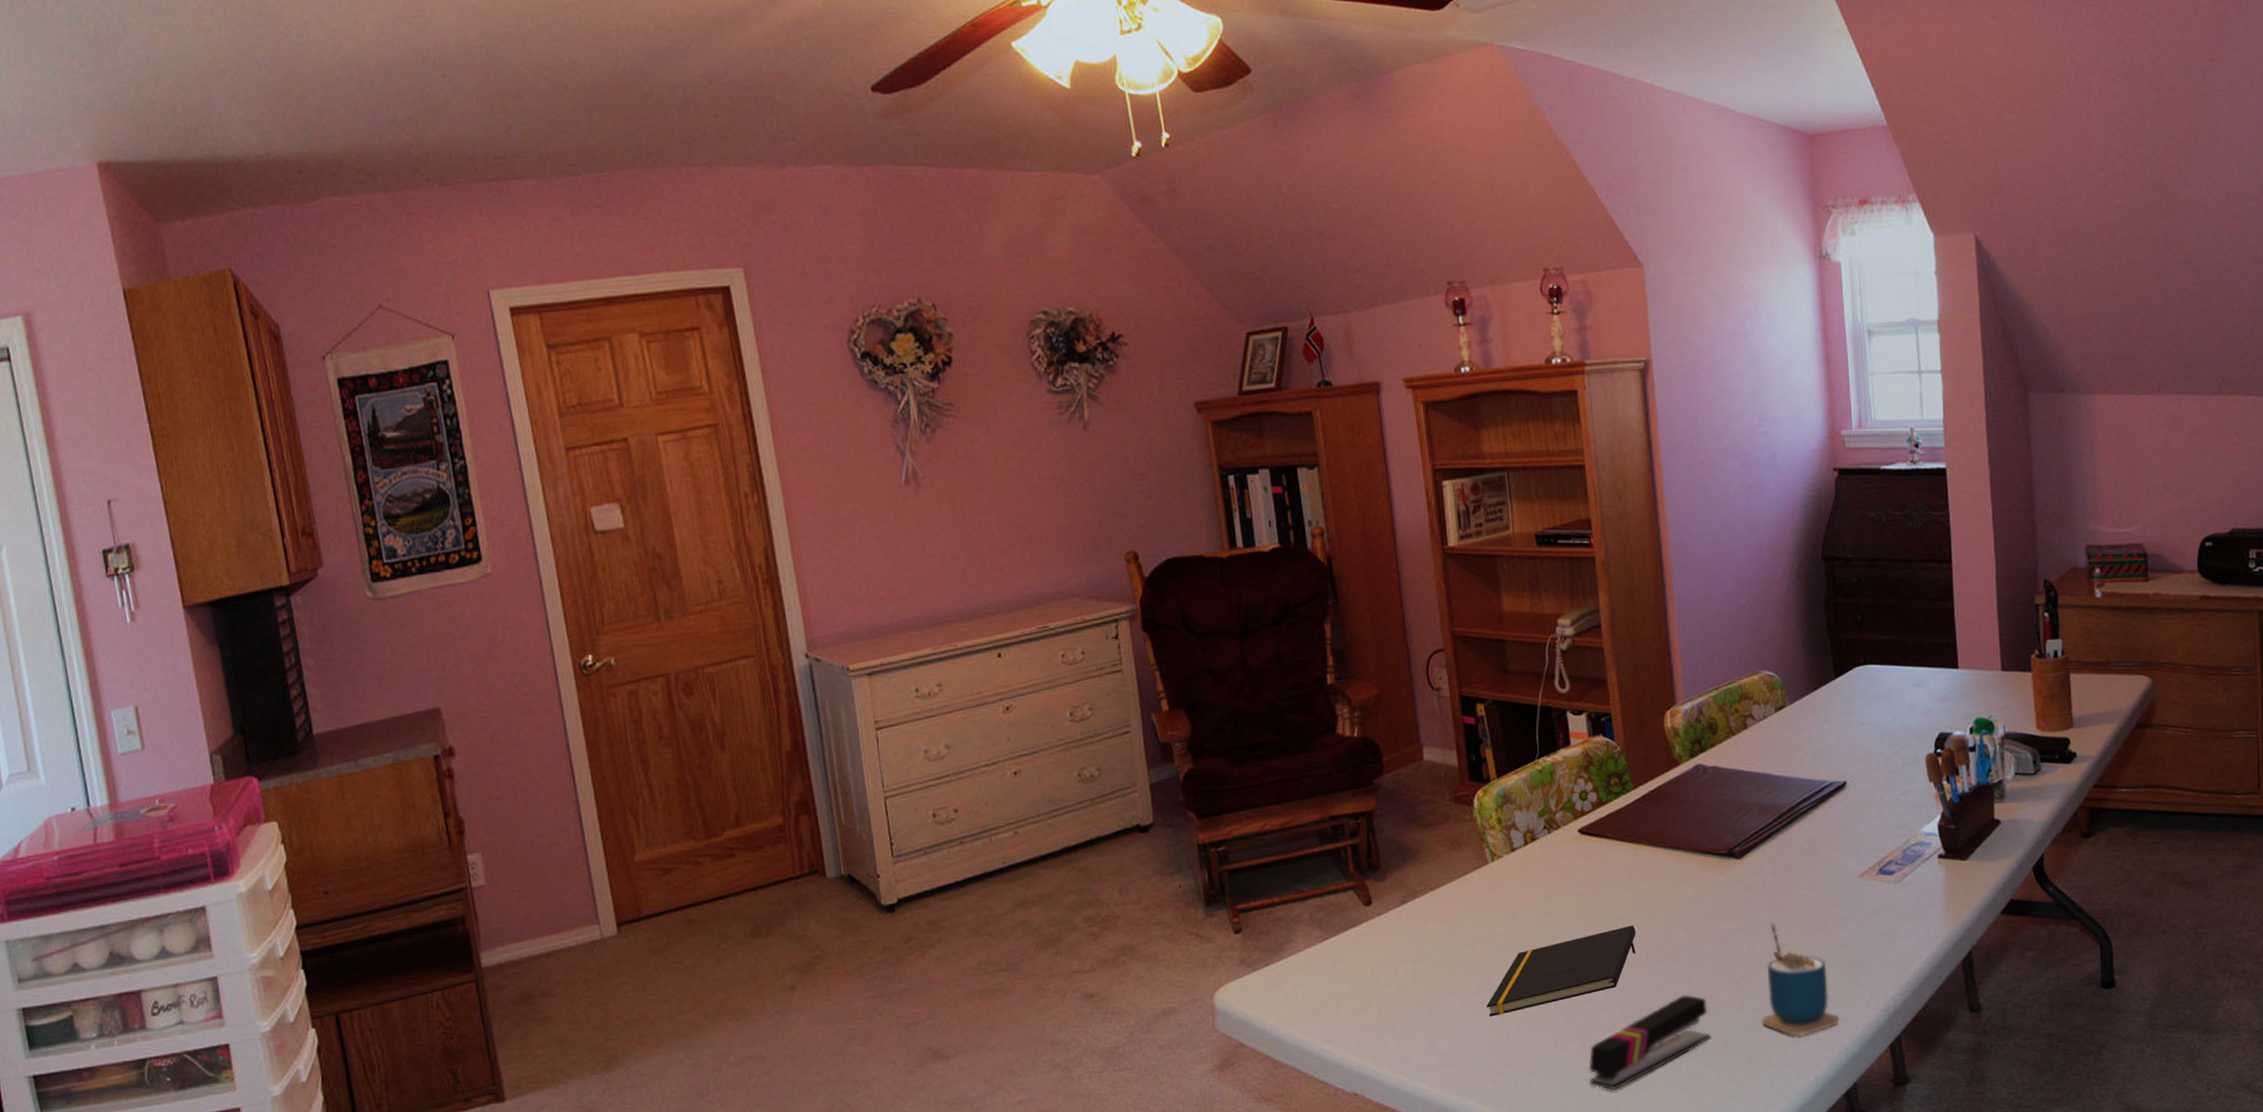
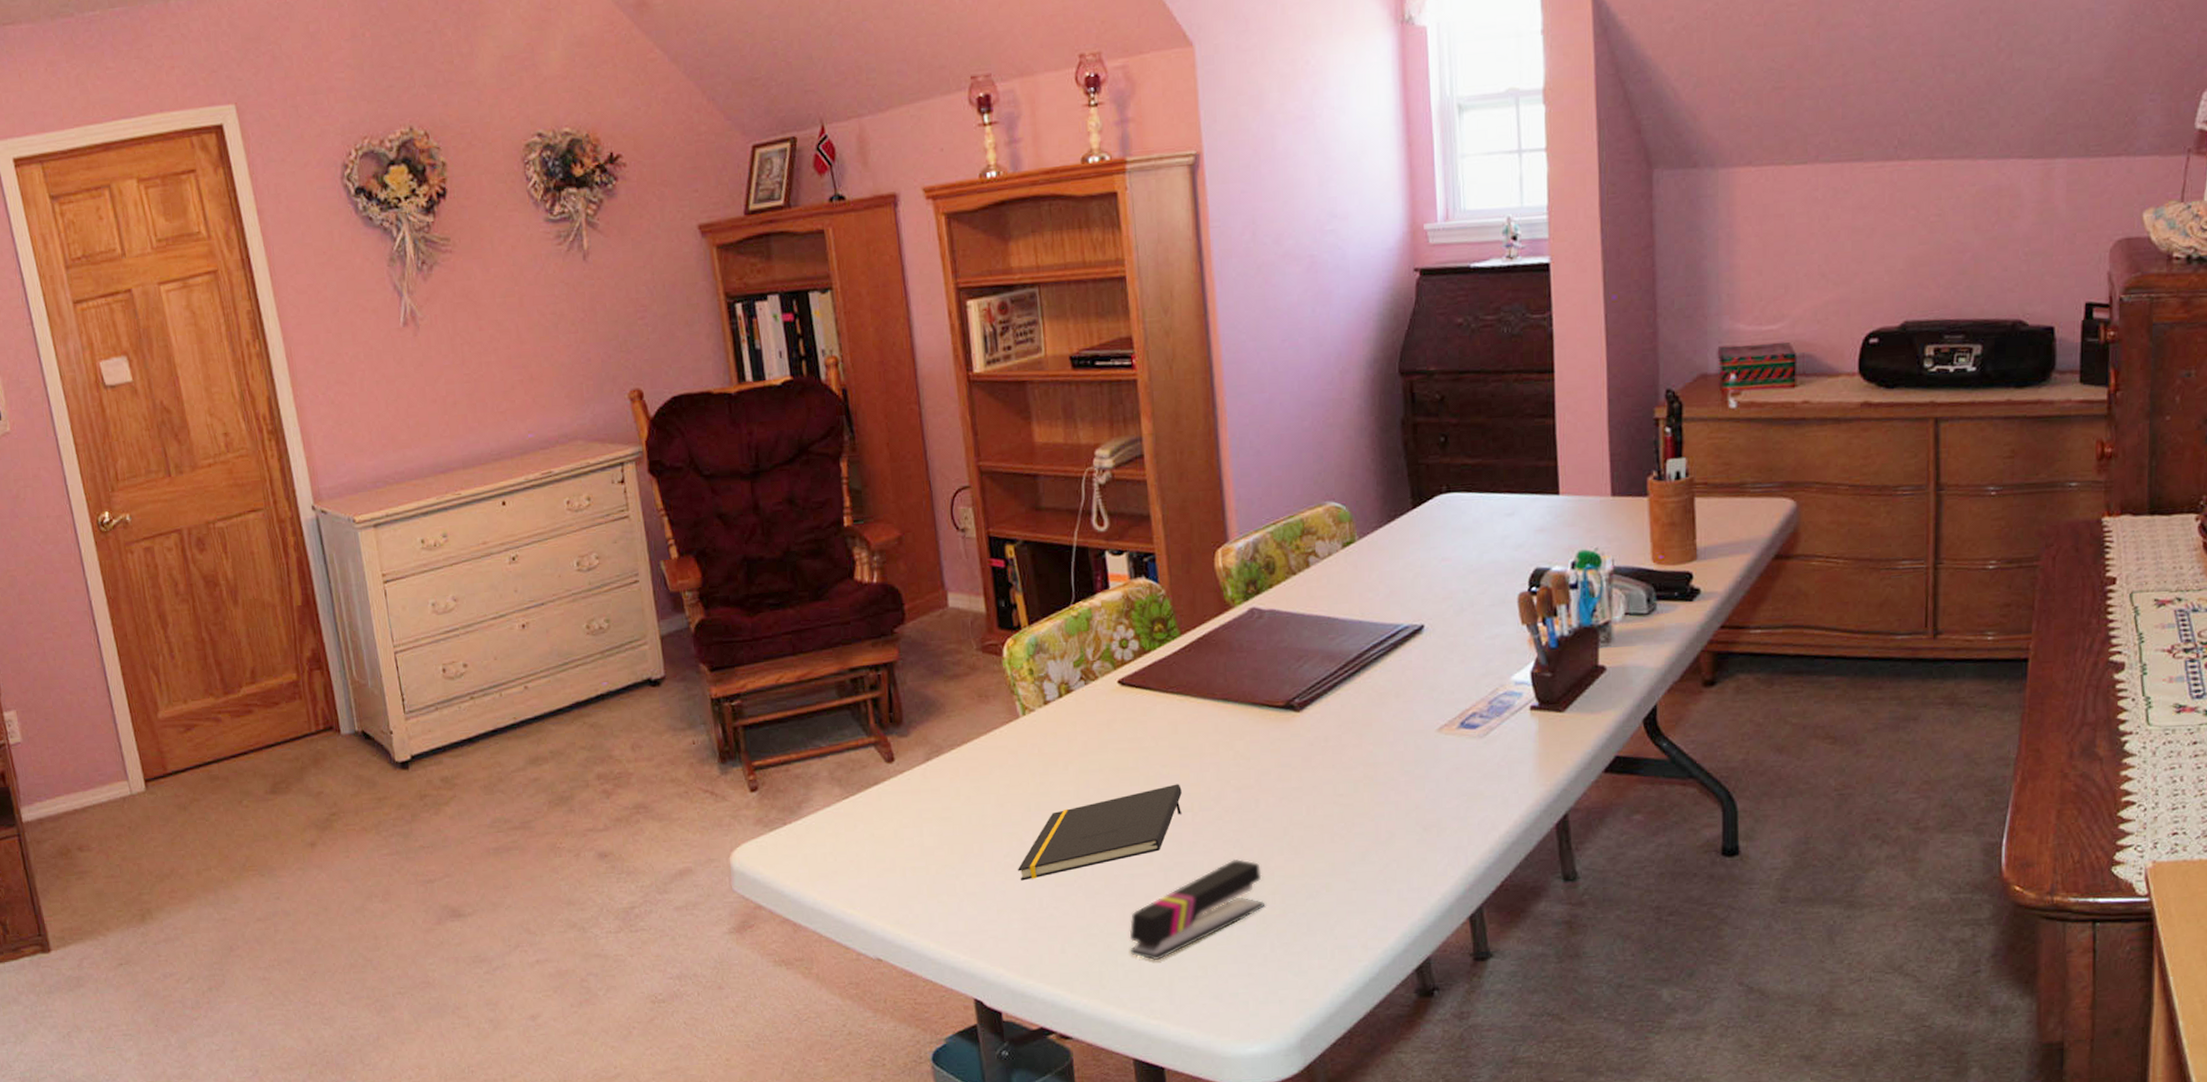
cup: present [1762,922,1840,1037] -> none [1323,780,1412,906]

